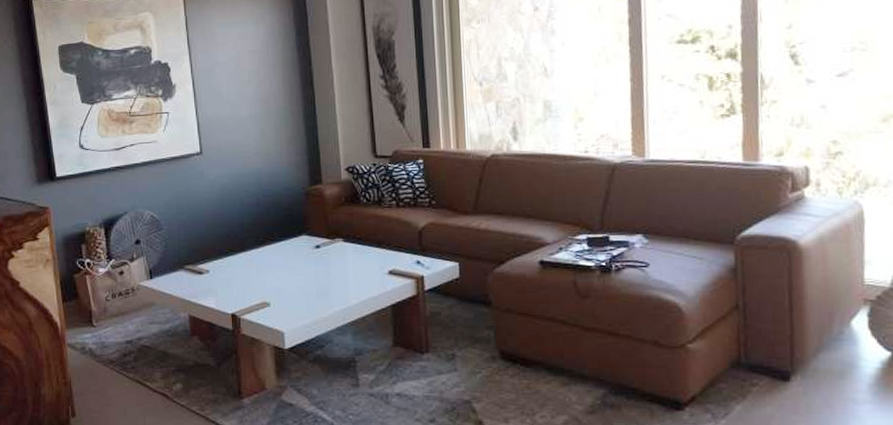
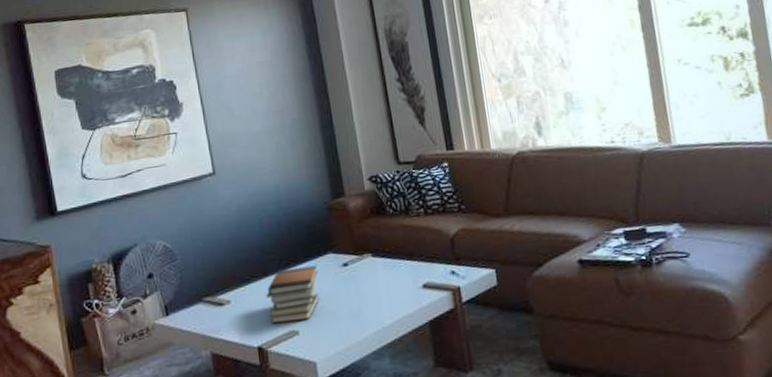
book stack: none [242,245,292,295] -> present [266,265,320,324]

